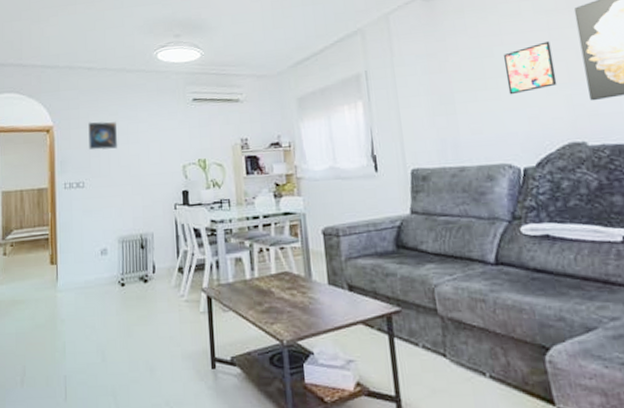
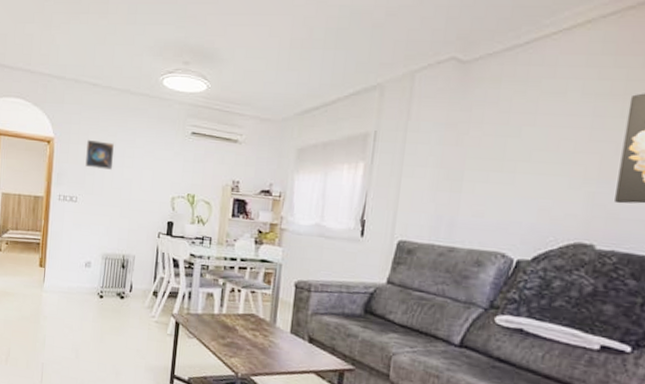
wall art: present [503,41,557,95] -> none [525,129,590,182]

